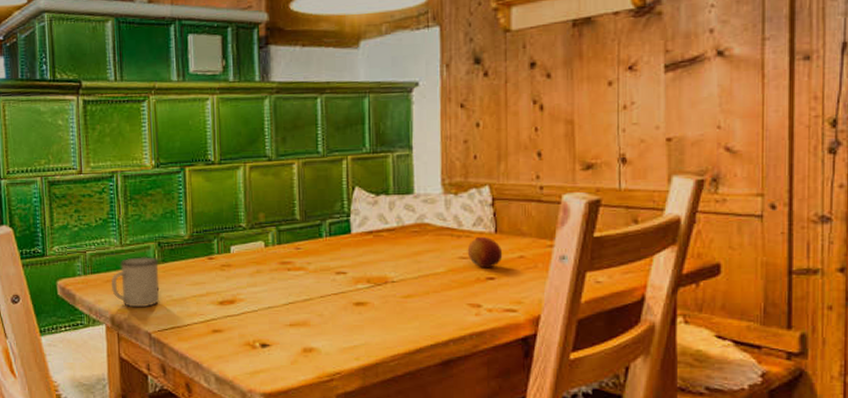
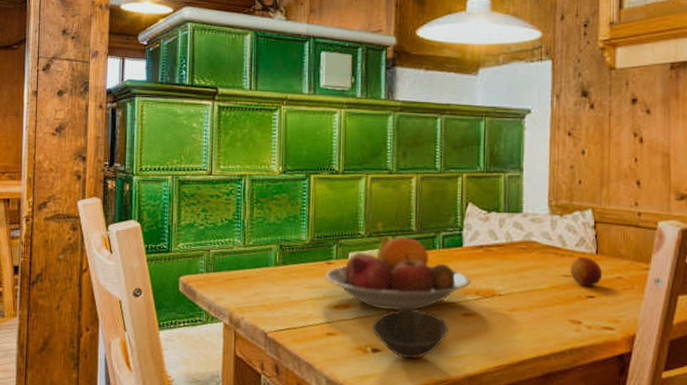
mug: present [110,256,160,308] -> none [231,257,279,308]
fruit bowl: none [208,226,361,304] -> present [326,236,471,311]
bowl: none [259,301,341,353] -> present [372,309,450,359]

